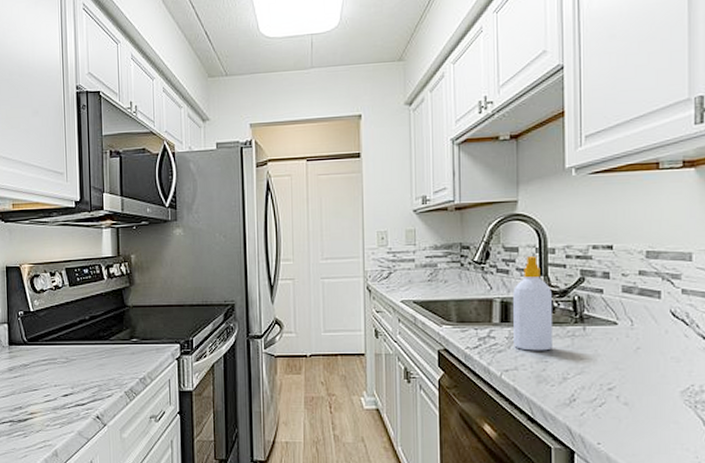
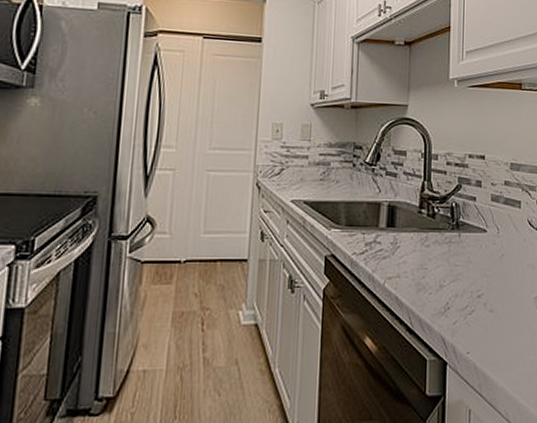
soap bottle: present [513,256,552,351] -> none [398,161,433,257]

